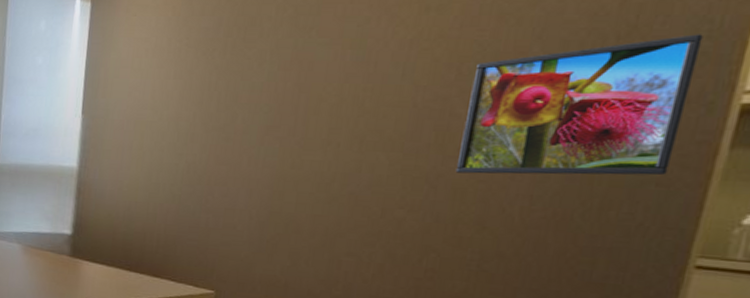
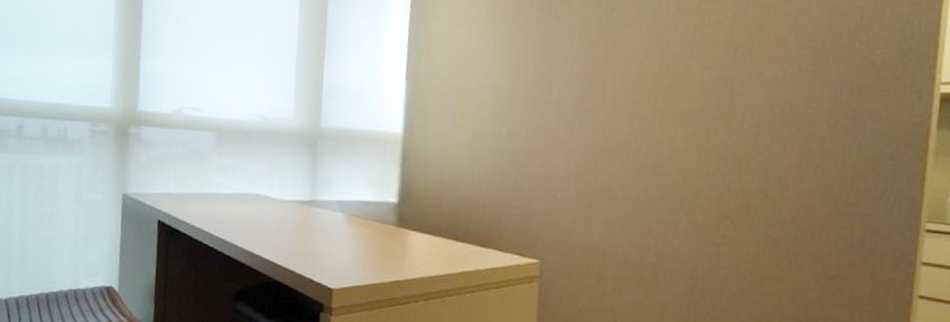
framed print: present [455,34,703,176] -> none [739,34,908,151]

